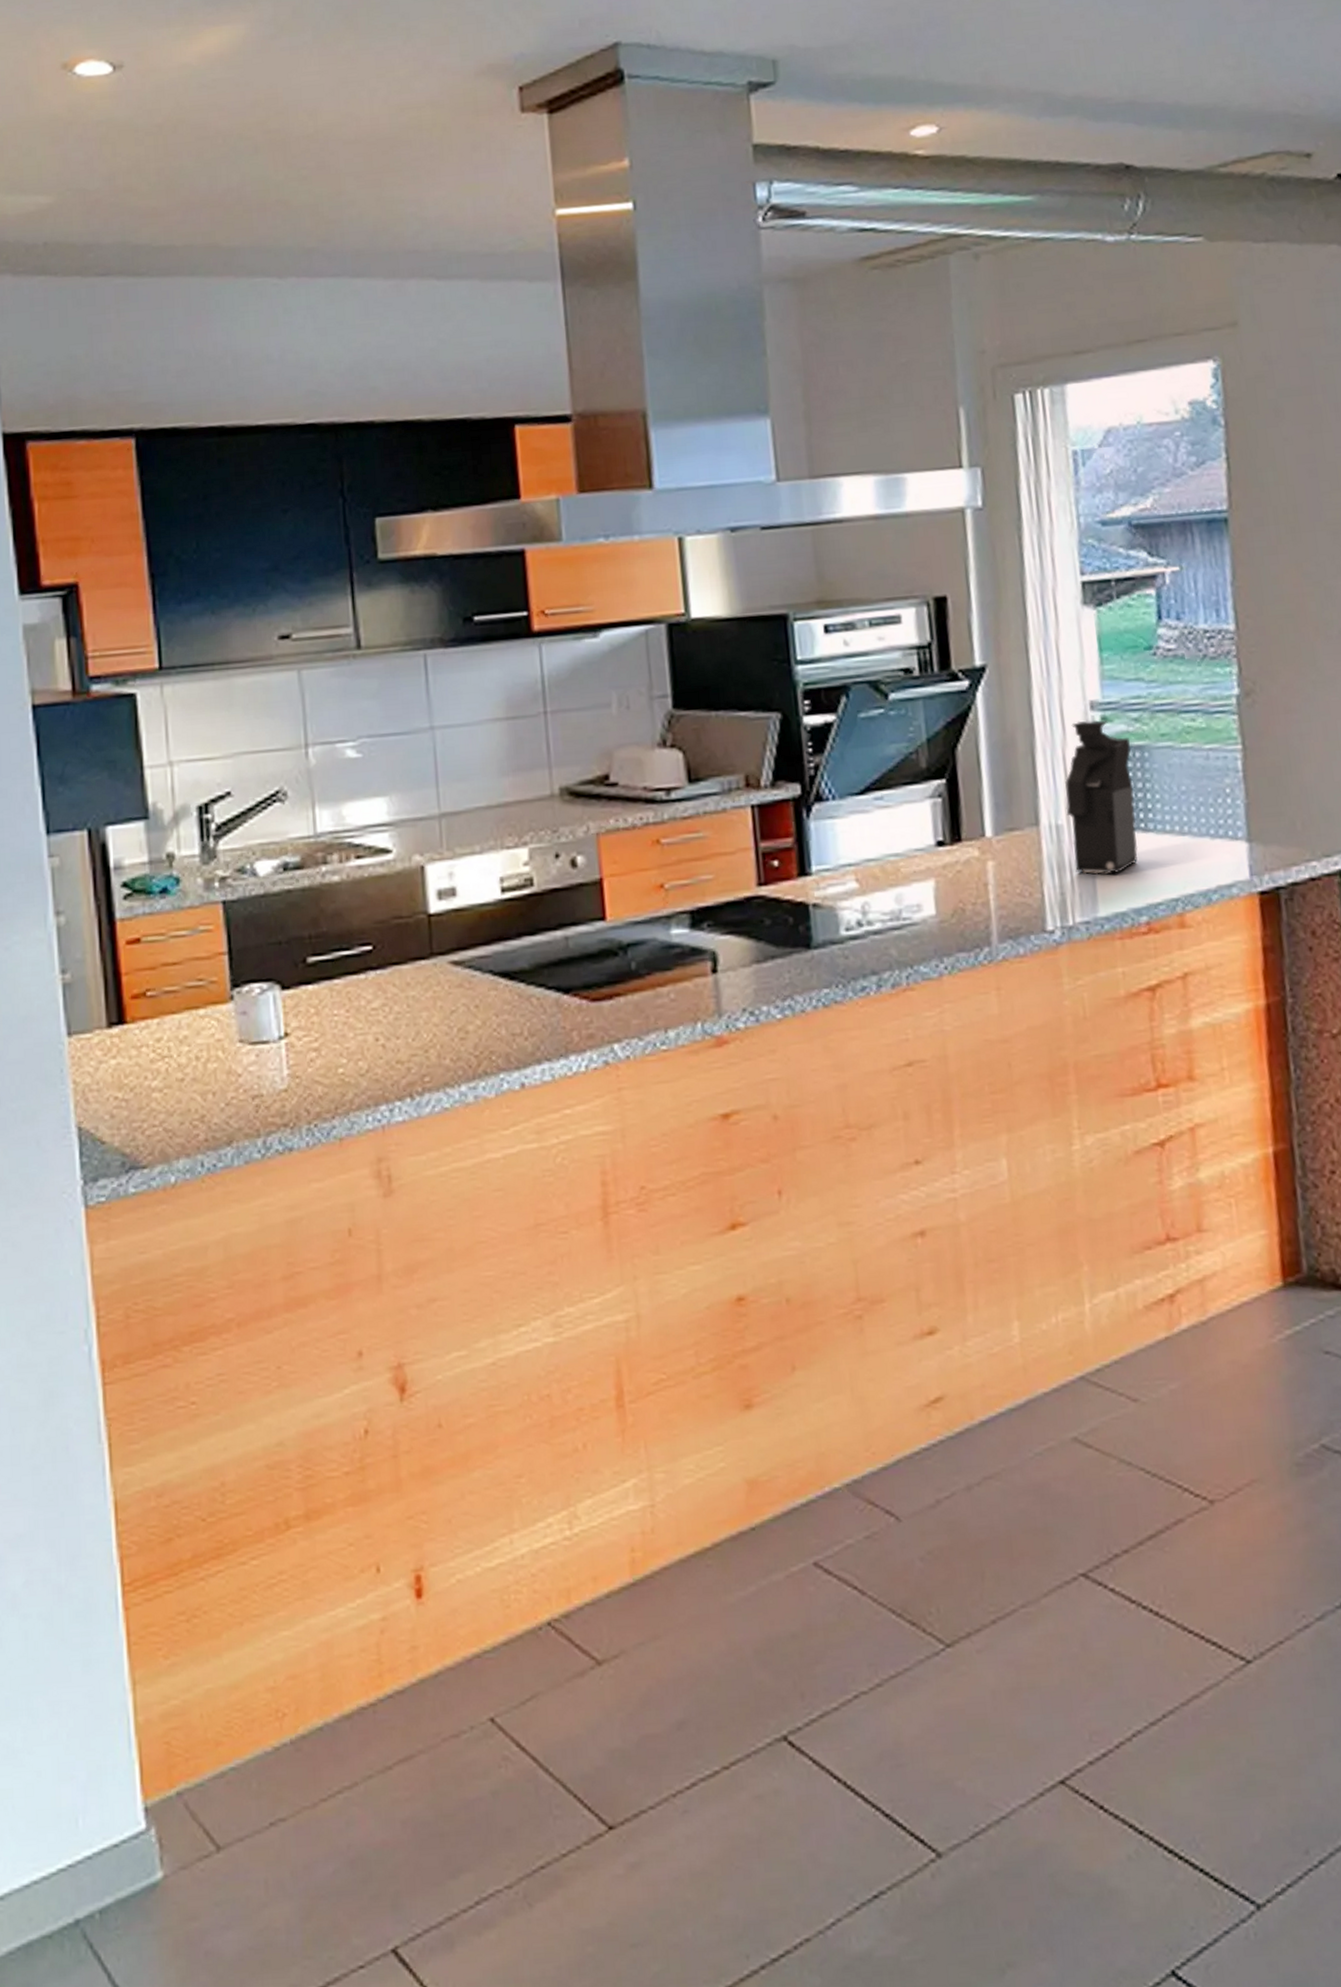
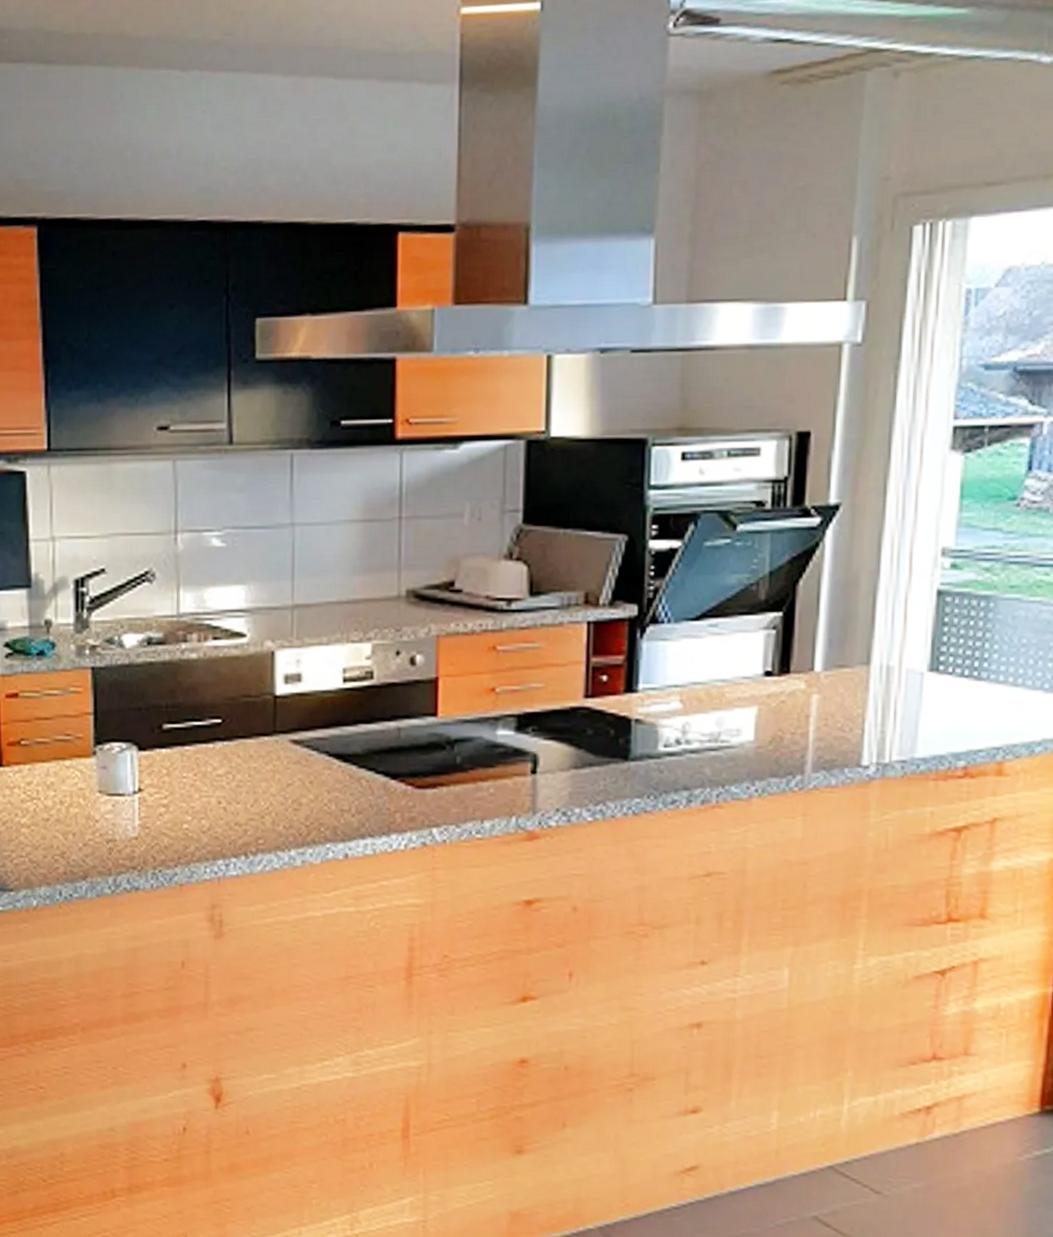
coffee maker: present [1065,720,1138,874] -> none [899,566,978,718]

